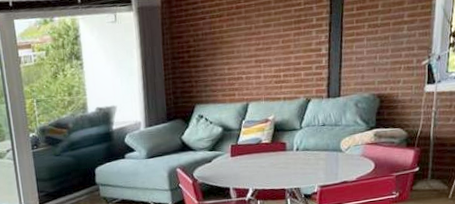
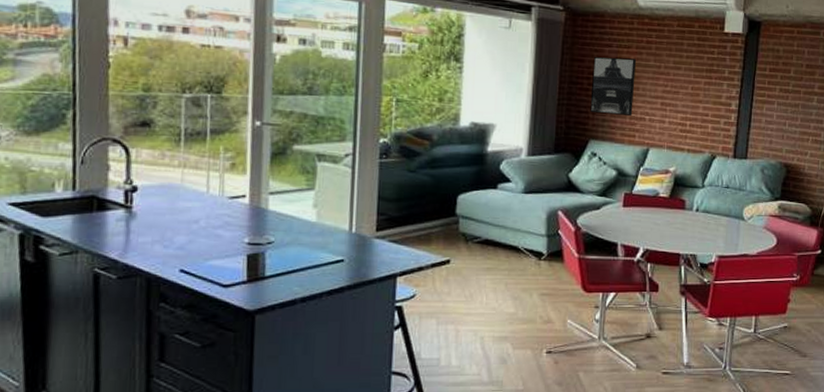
wall art: none [190,25,231,82] -> present [590,56,637,117]

